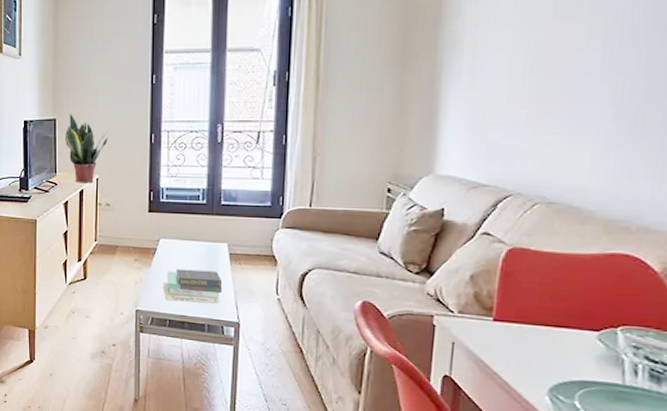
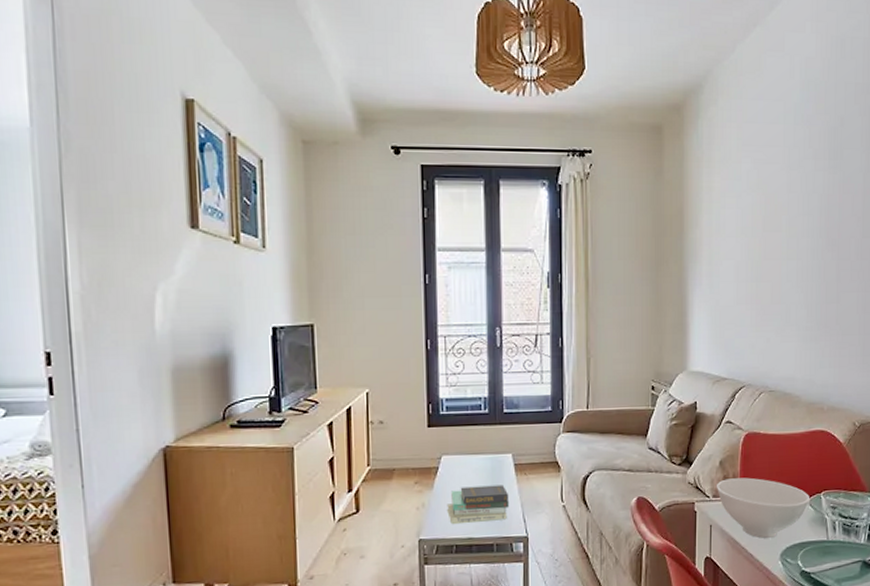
potted plant: present [65,114,107,183] -> none [326,319,377,400]
bowl: none [463,295,601,370] -> present [716,477,811,539]

